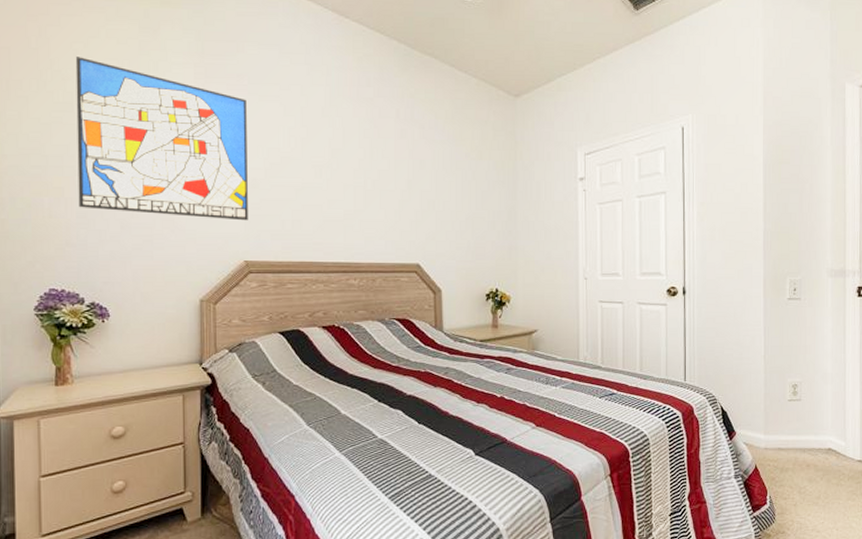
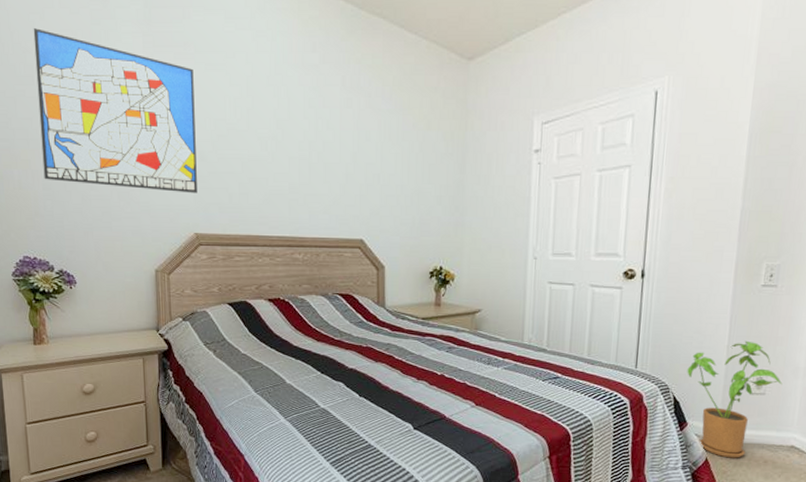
house plant: none [731,350,815,464] -> present [687,340,783,458]

